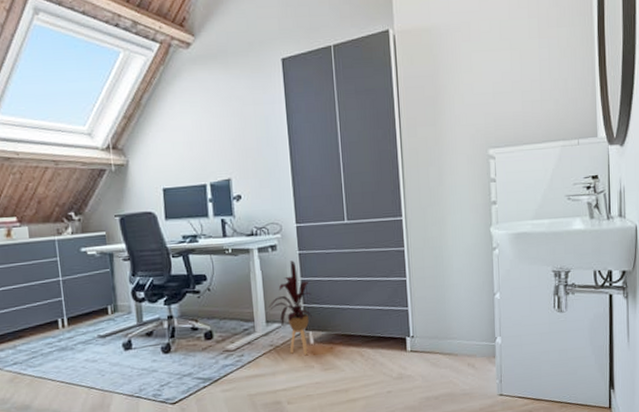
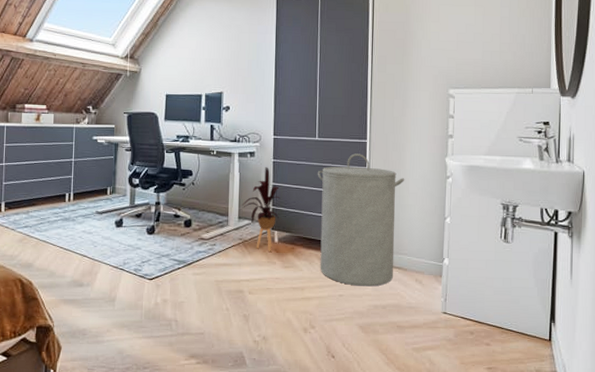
laundry hamper: none [350,233,448,380] -> present [317,153,405,287]

